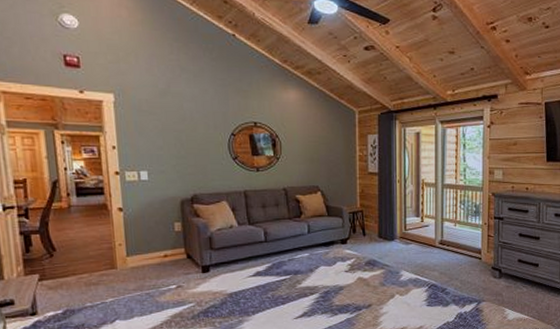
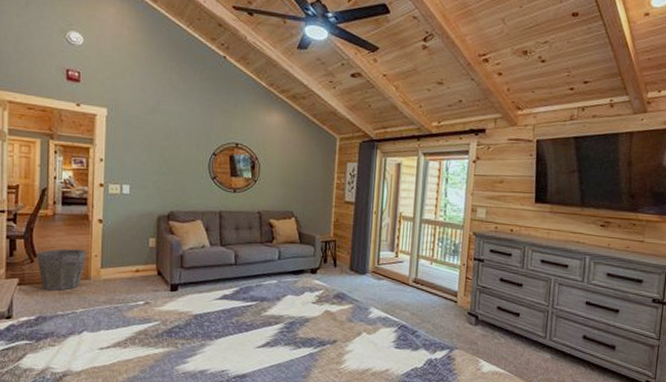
waste bin: none [54,240,110,284] -> present [35,248,86,291]

